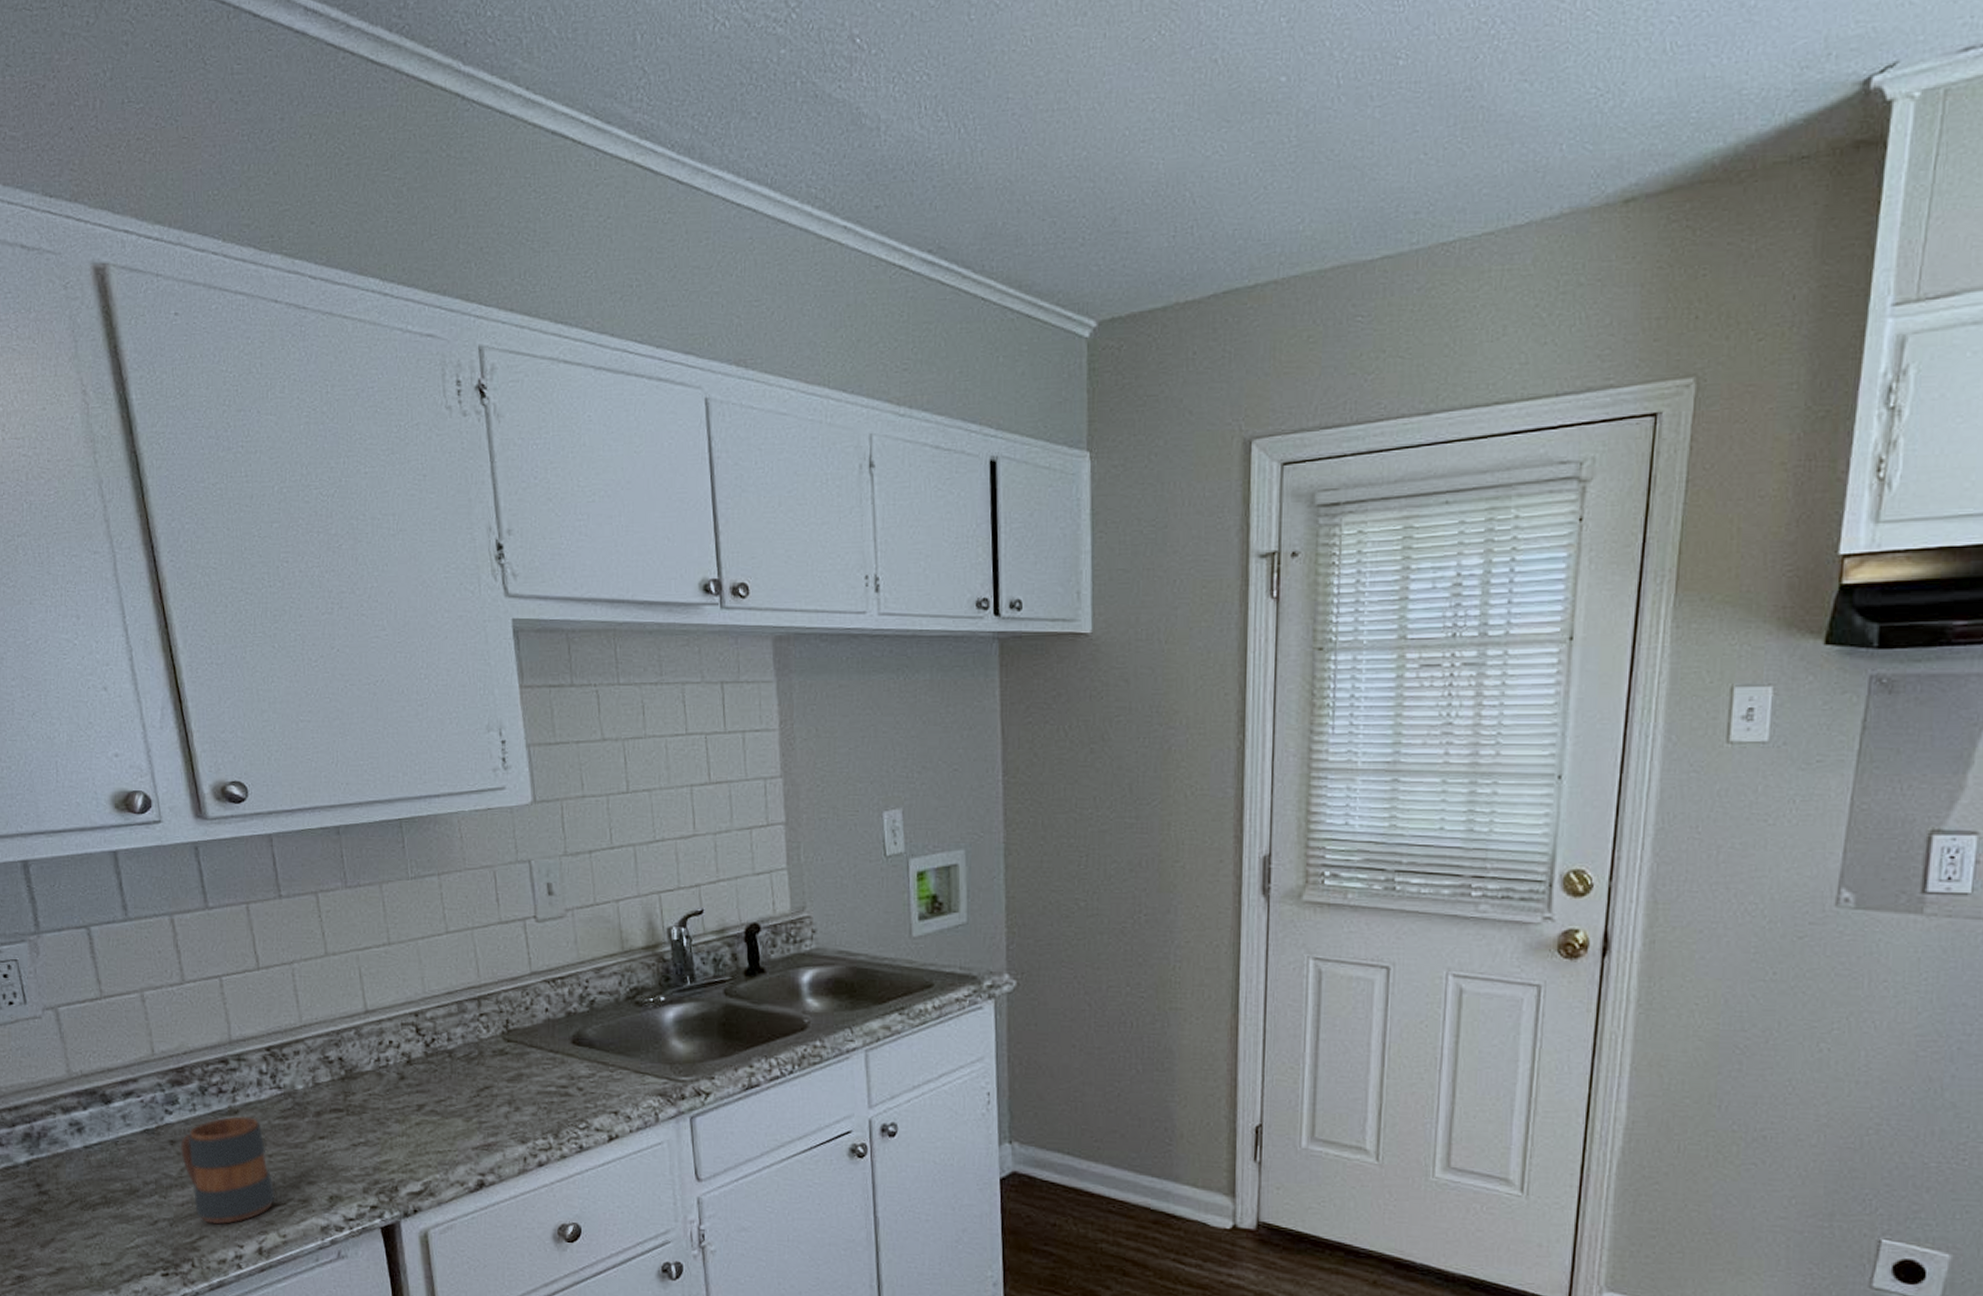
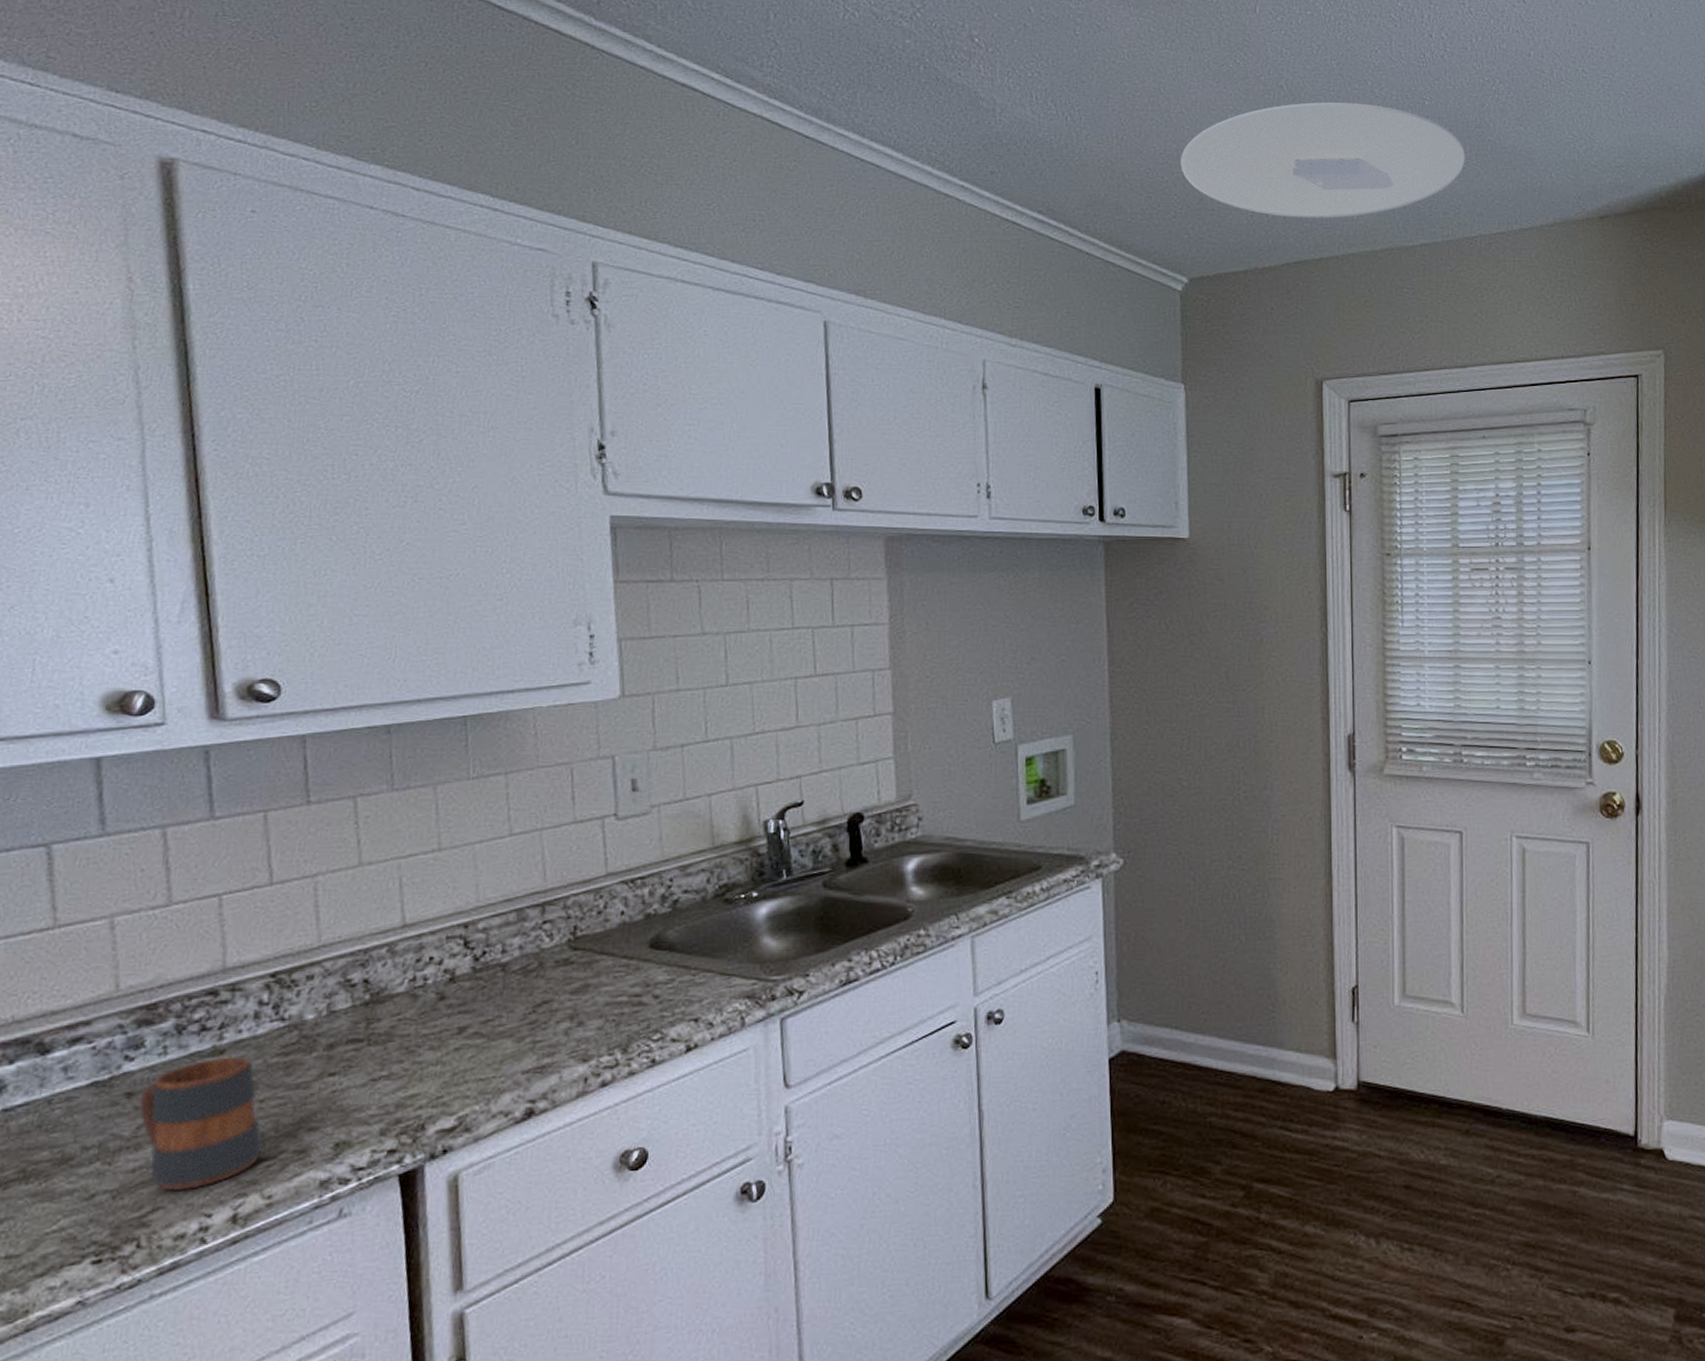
ceiling light: none [1091,72,1447,235] -> present [1181,102,1465,218]

